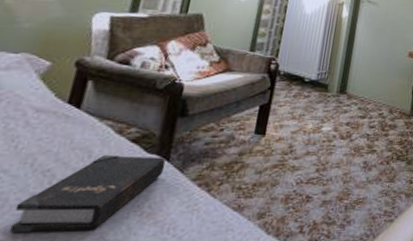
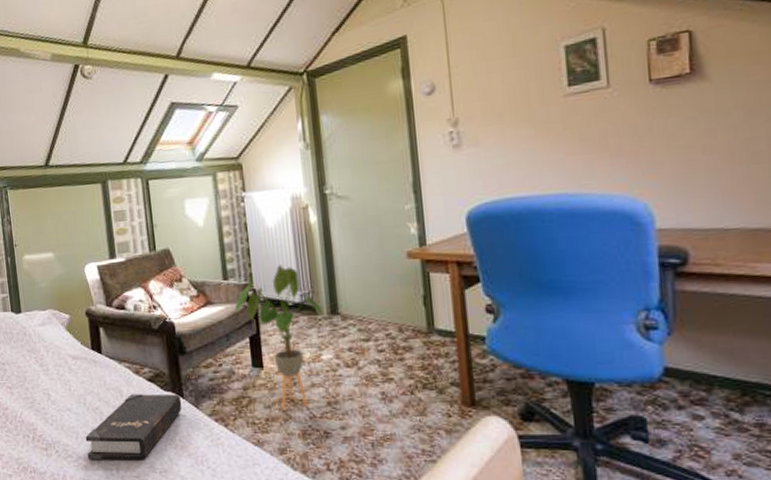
house plant: none [252,46,334,177] -> present [234,265,324,412]

